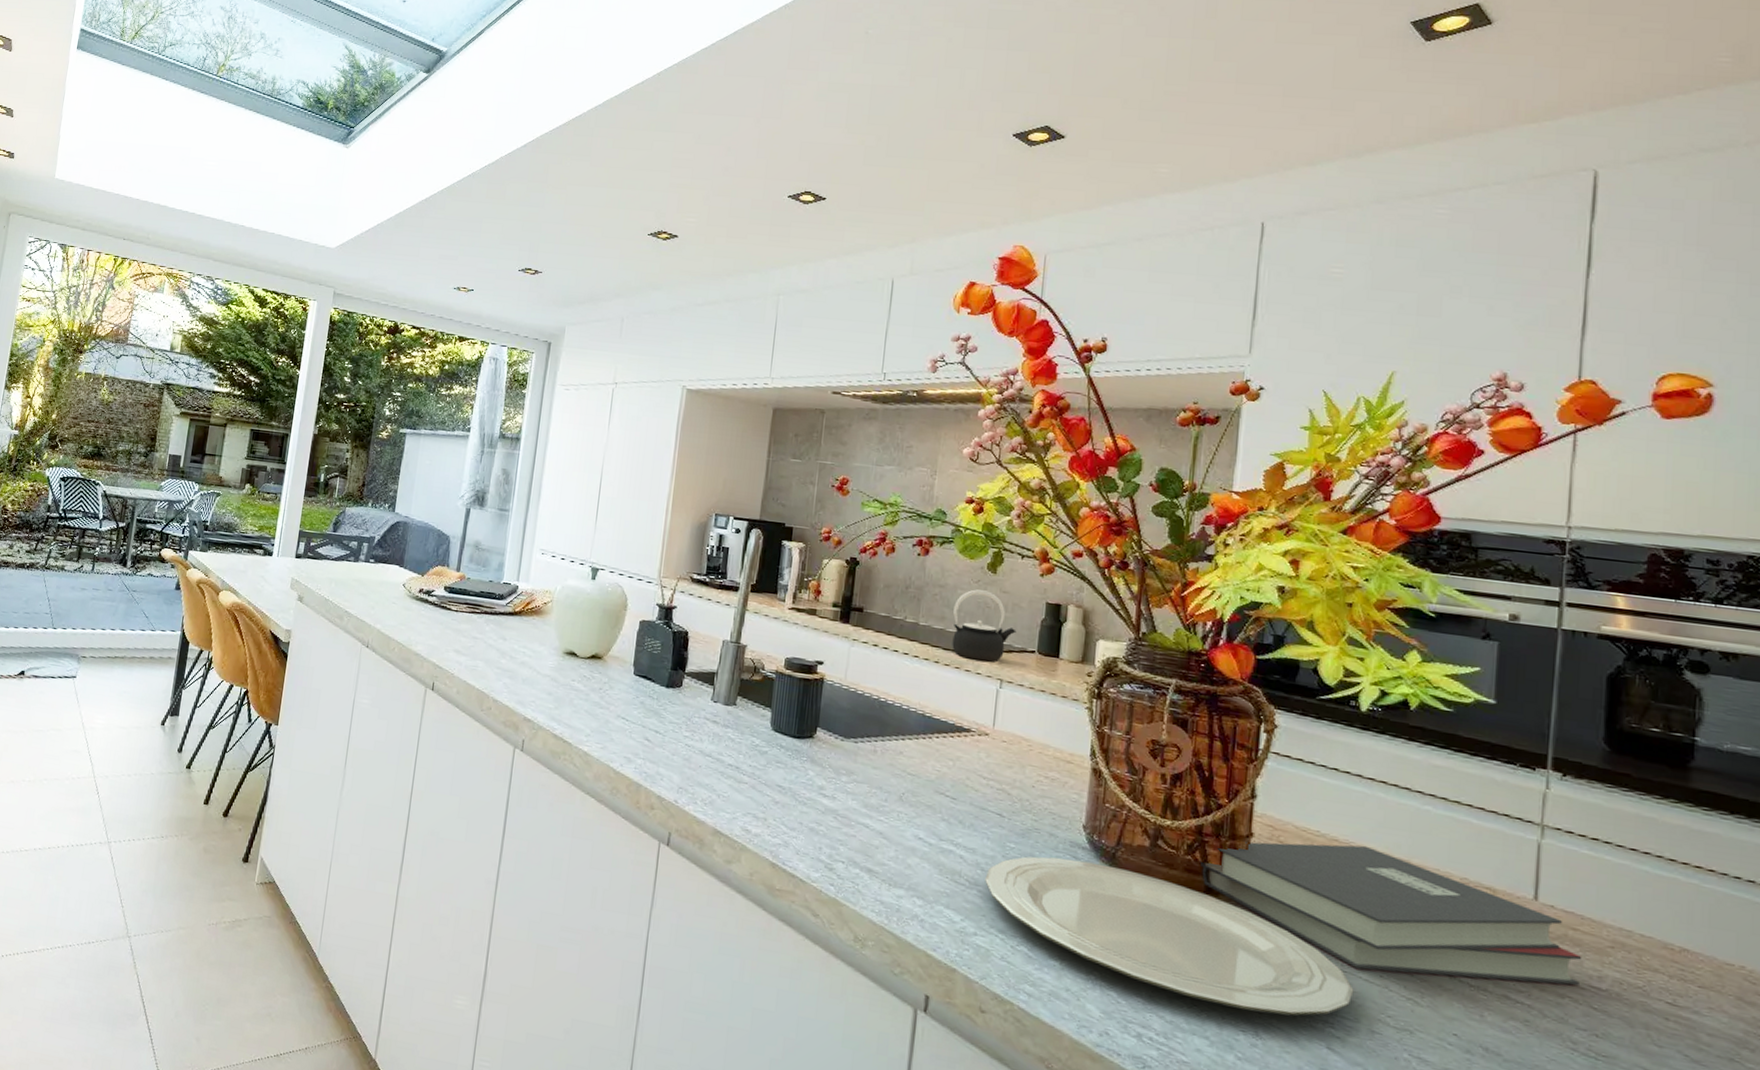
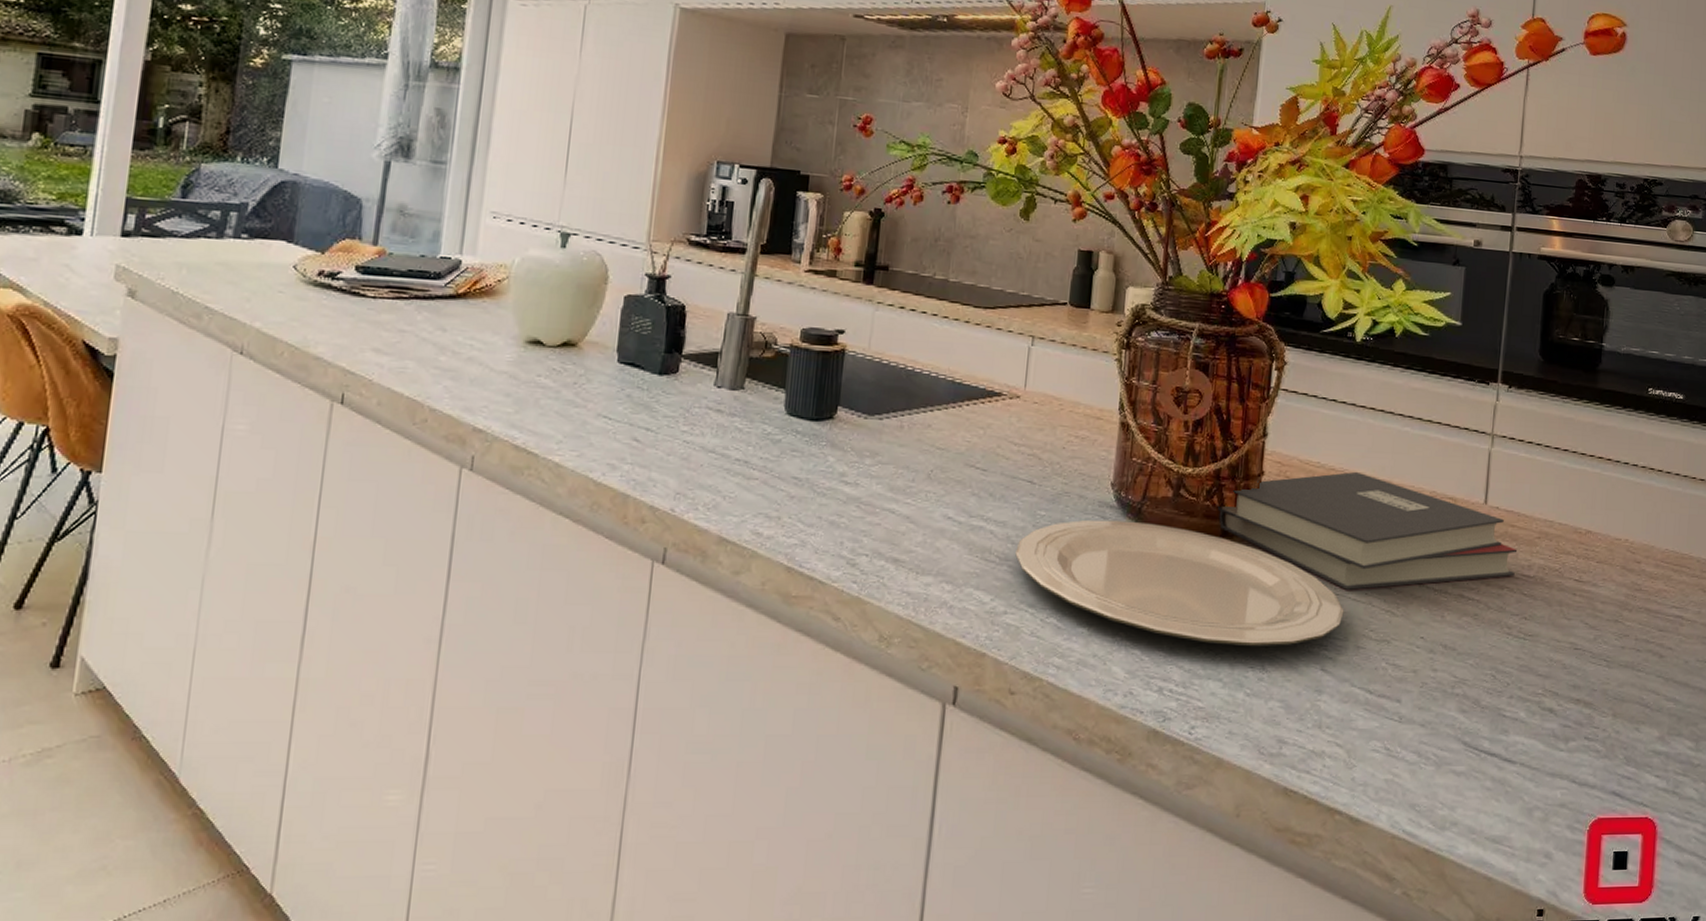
teapot: present [952,589,1016,664] -> none [983,239,1049,319]

